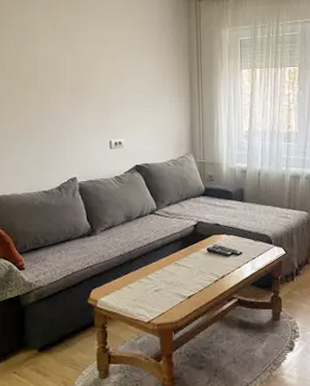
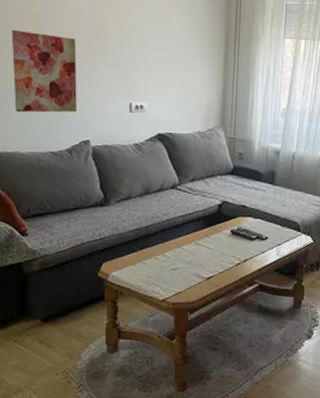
wall art: none [8,89,64,159] -> present [11,29,77,113]

